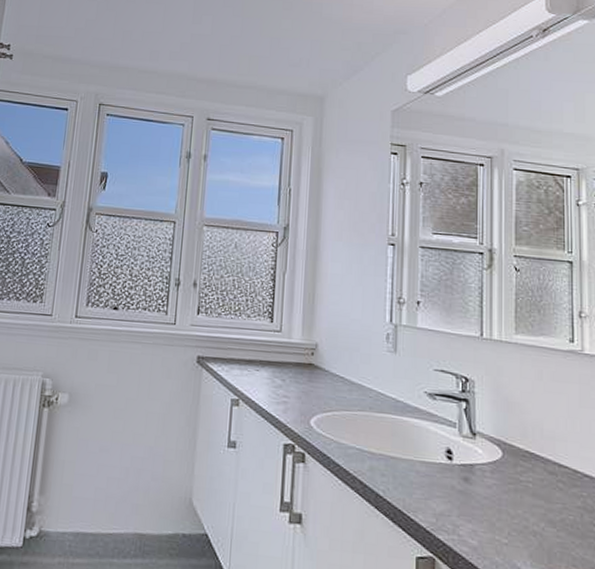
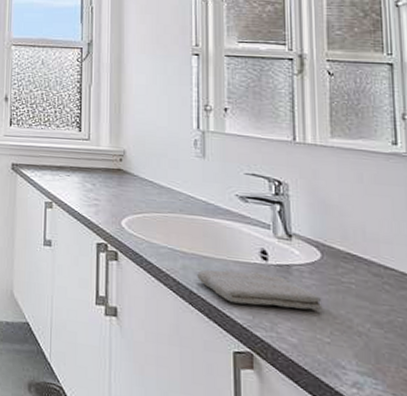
washcloth: none [384,470,502,511] -> present [197,269,323,311]

